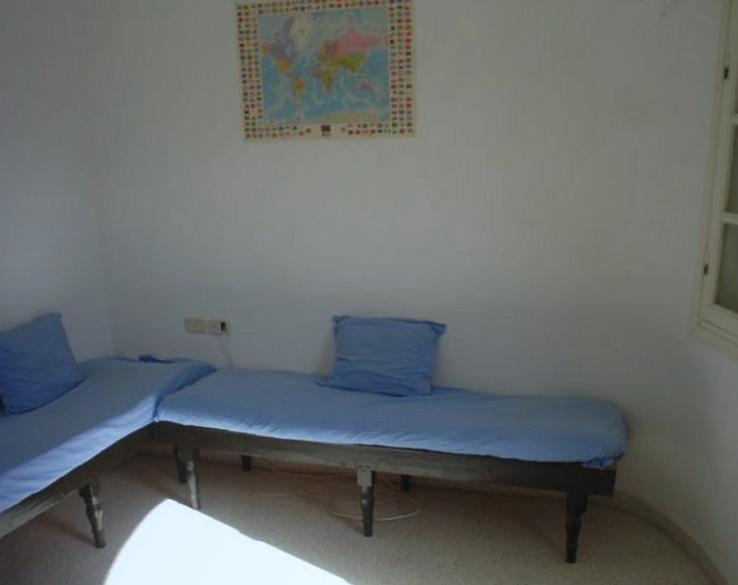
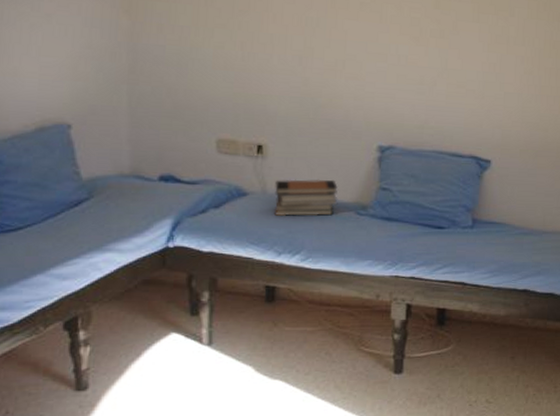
book stack: none [240,352,299,390] -> present [274,179,338,217]

